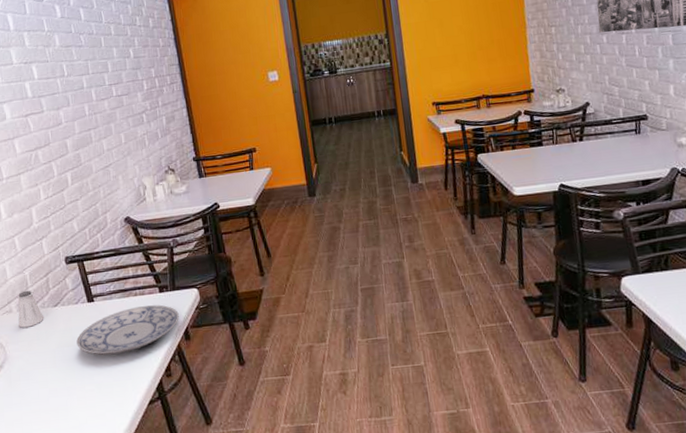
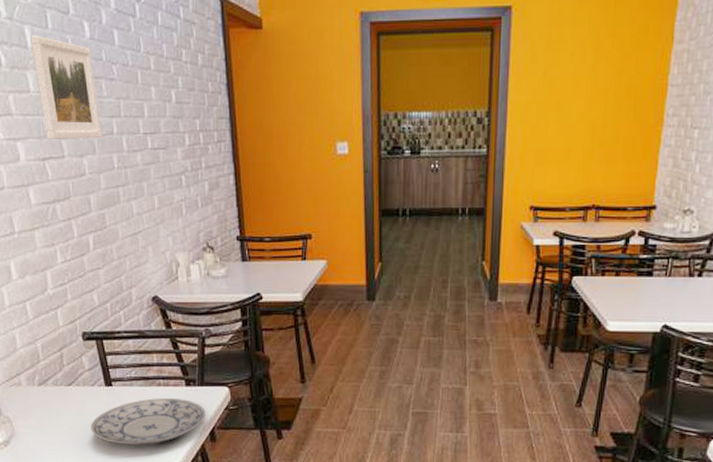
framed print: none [12,20,75,99] -> present [31,35,103,139]
saltshaker: present [17,290,44,328] -> none [27,363,56,404]

